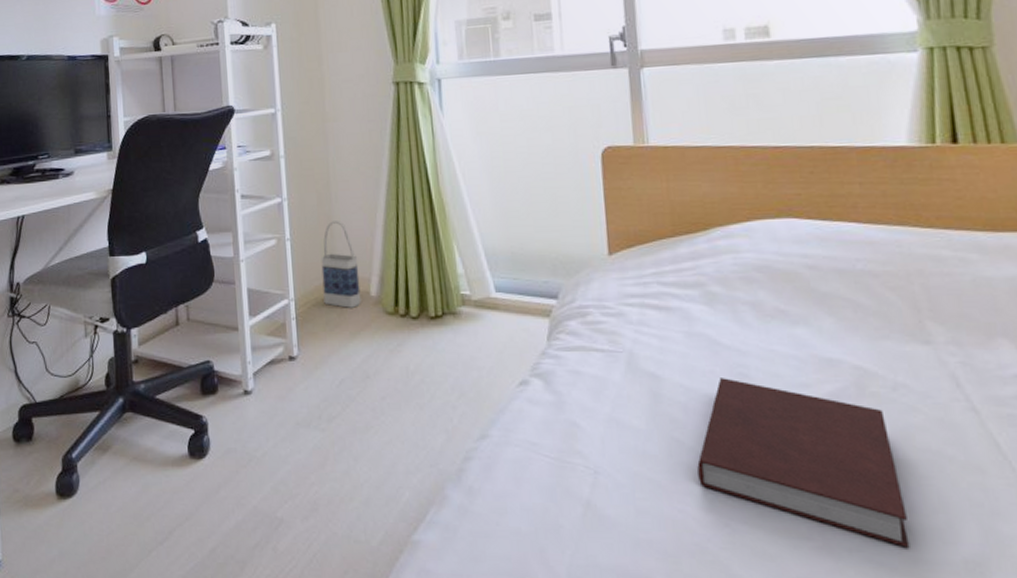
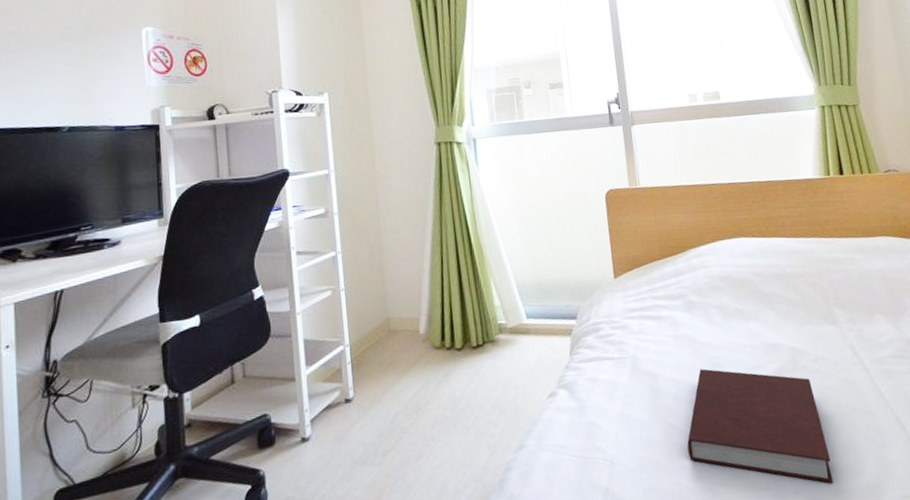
bag: present [321,221,361,308] -> none [374,268,412,348]

